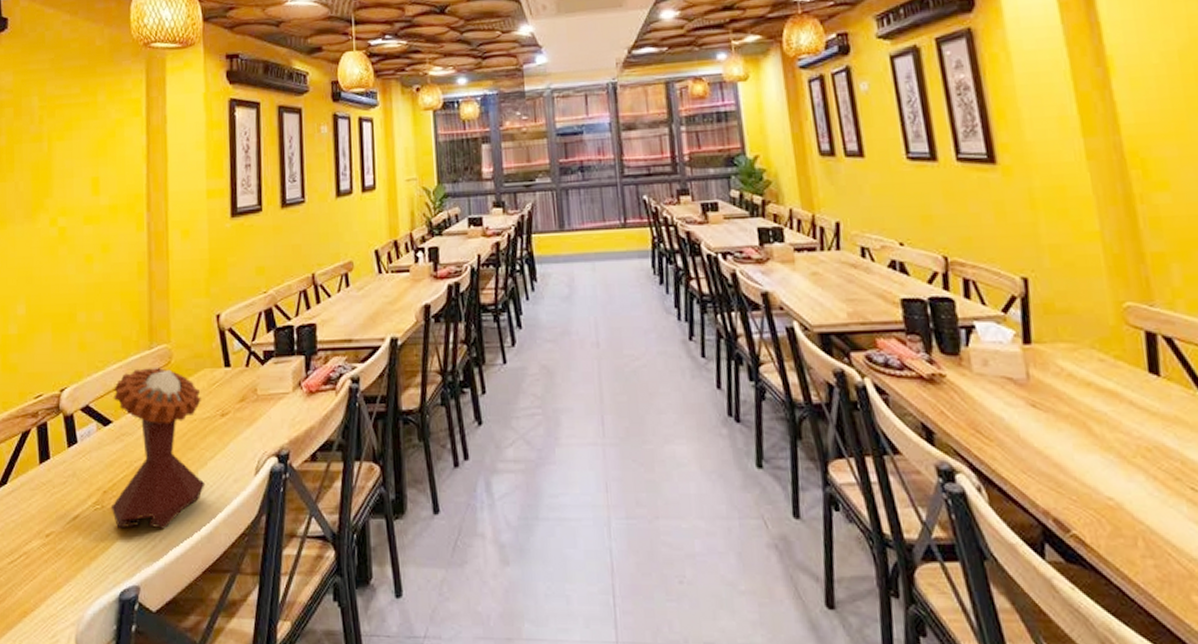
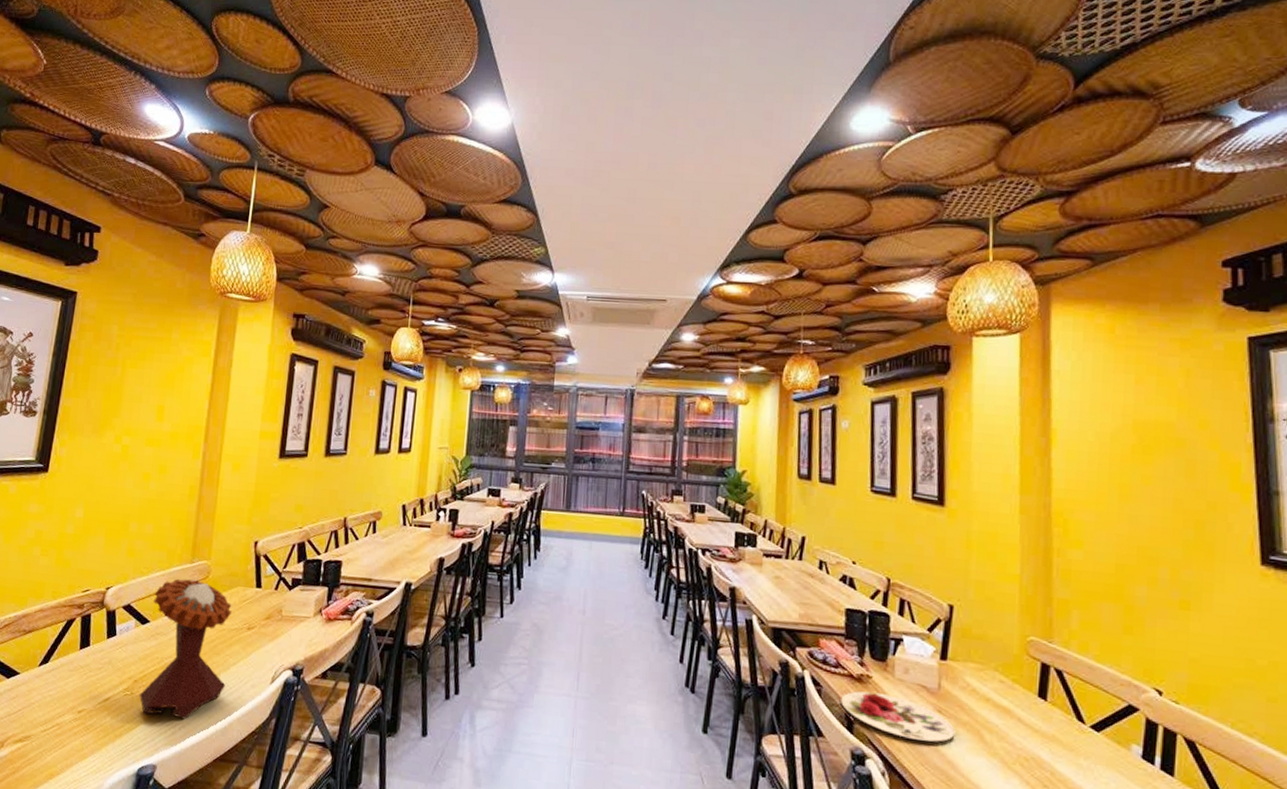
plate: none [913,392,1058,443] -> present [841,691,956,742]

